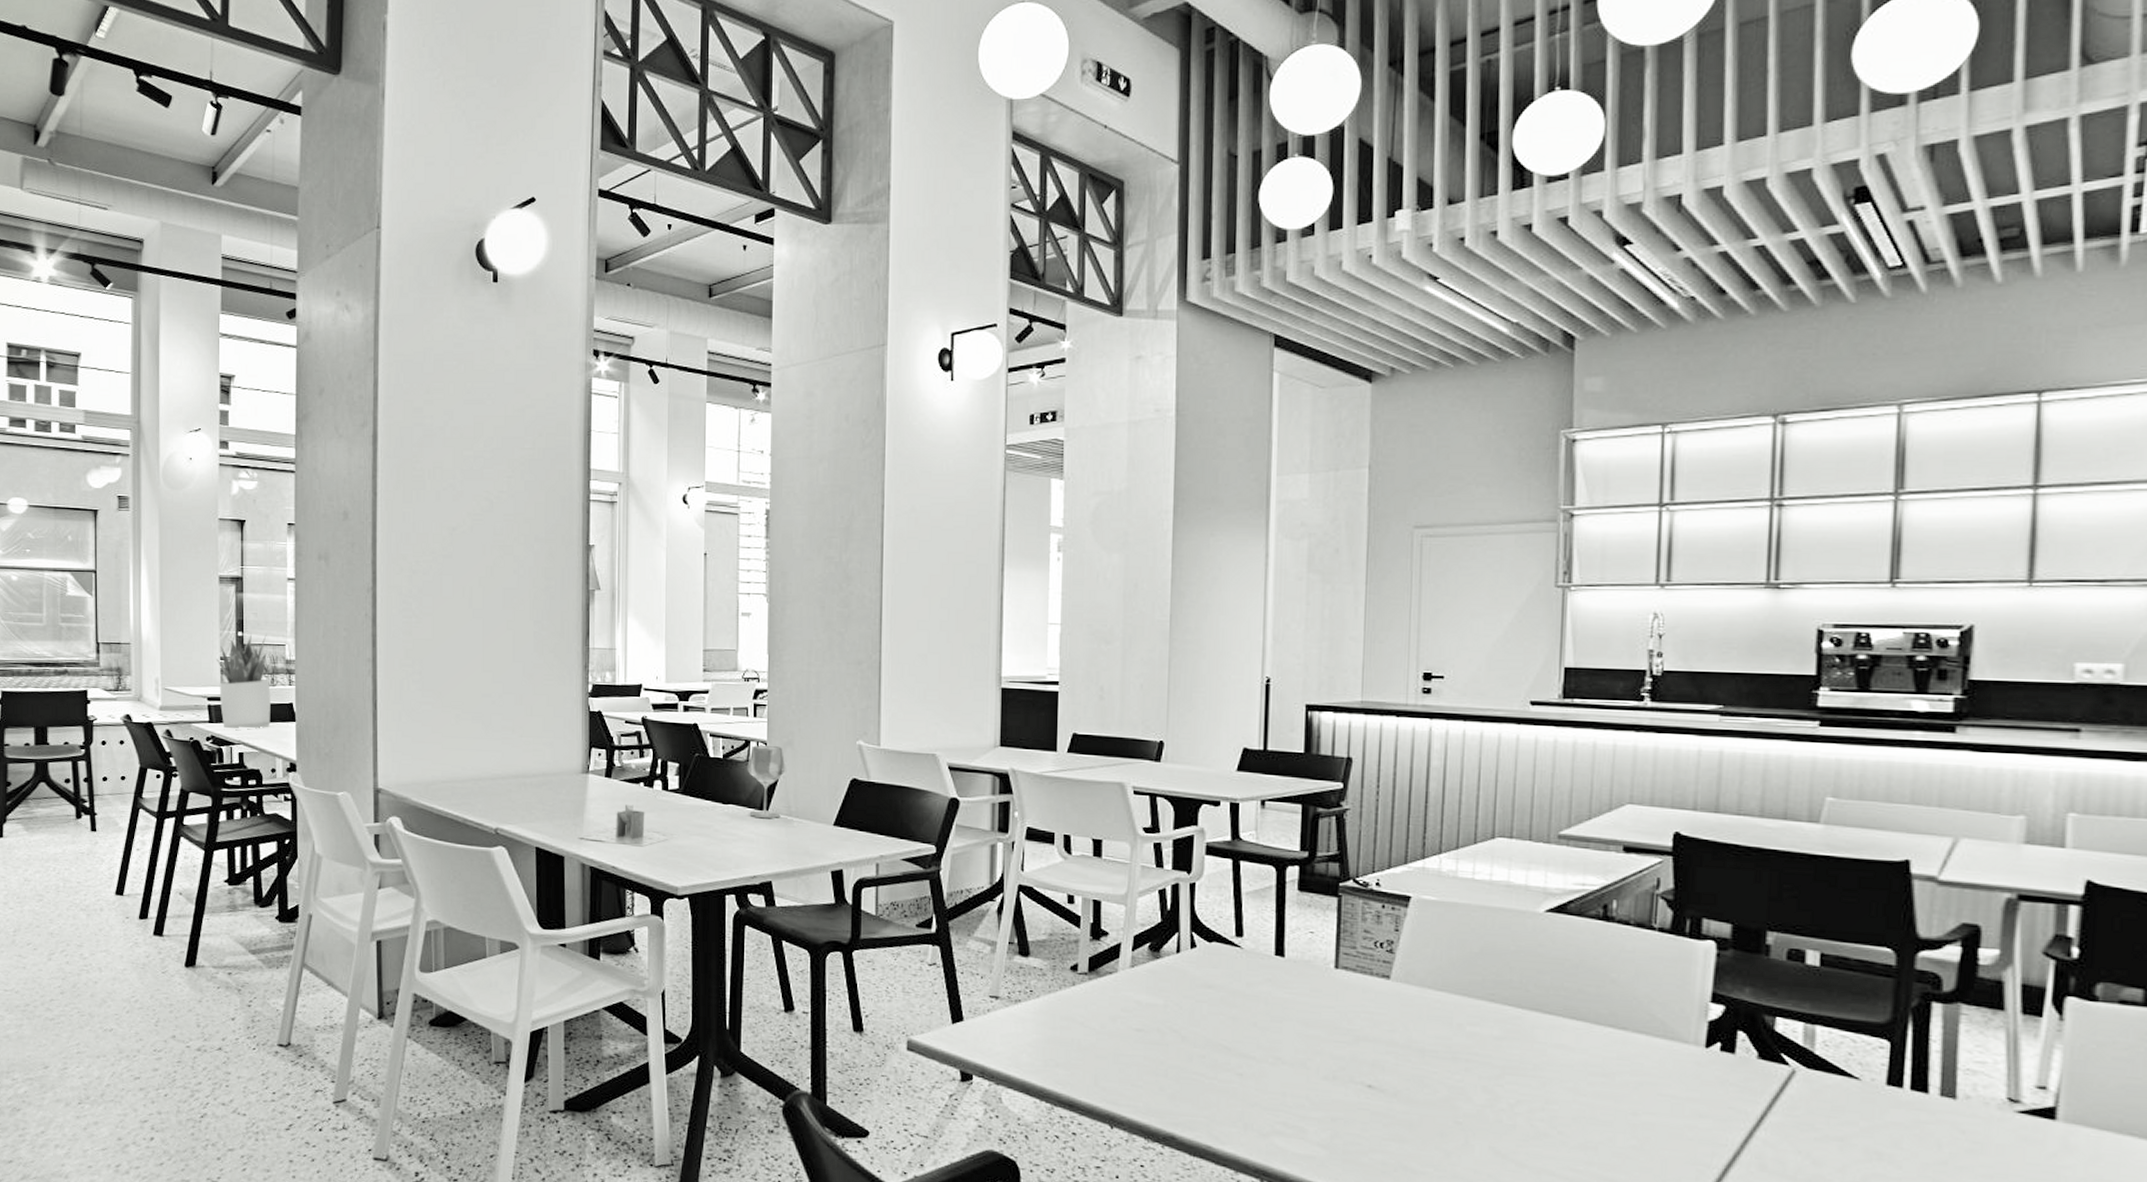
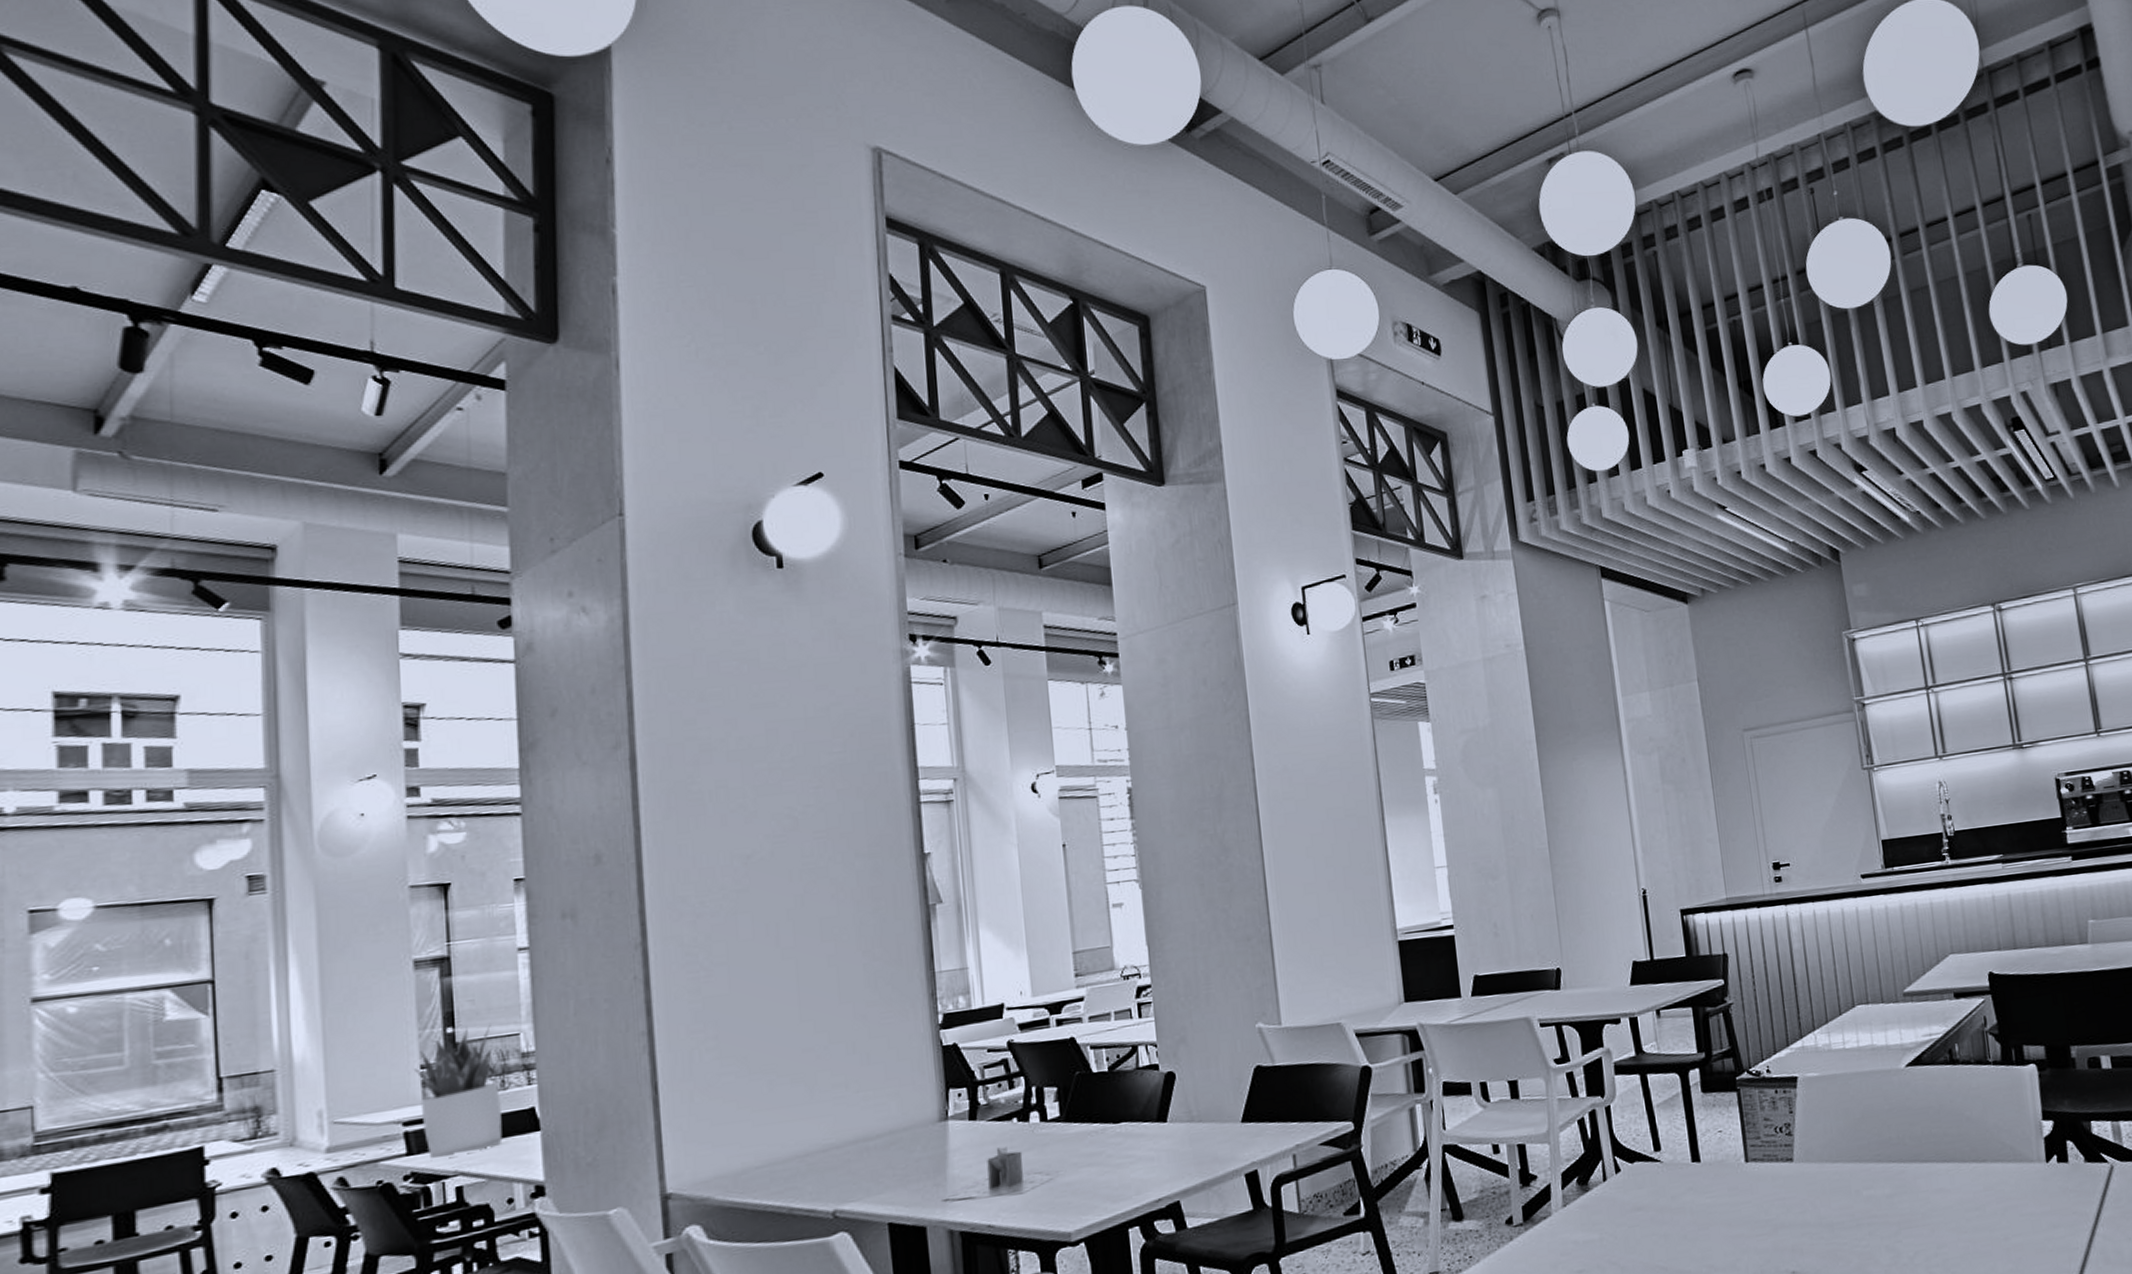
wine glass: present [747,745,786,818] -> none [1137,1046,1182,1132]

